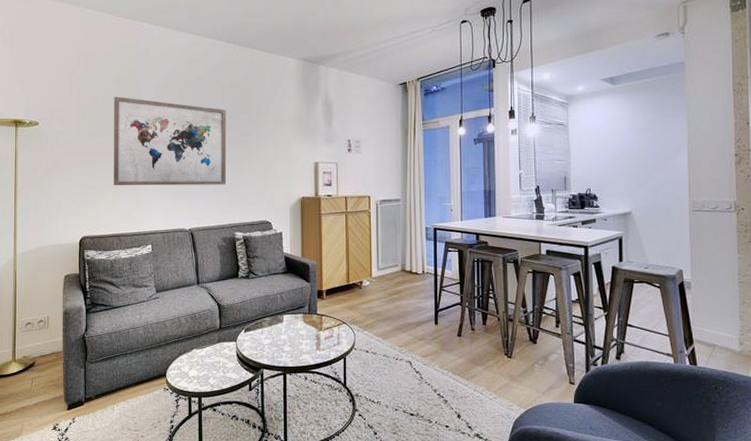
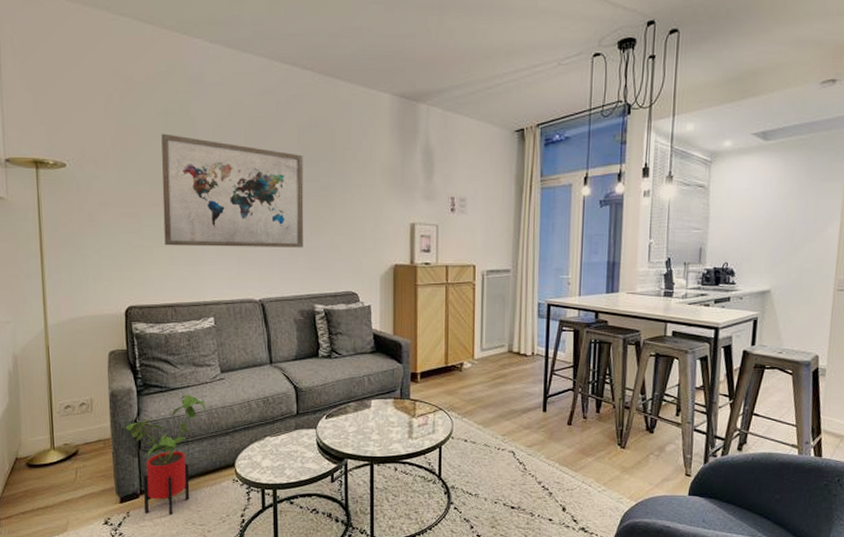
house plant: none [75,311,142,421] -> present [126,394,206,515]

